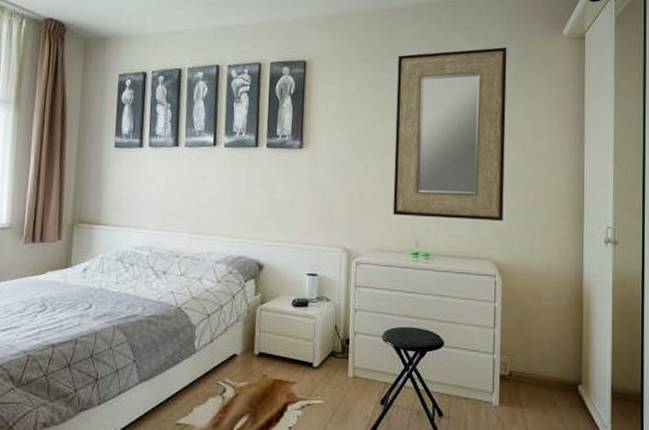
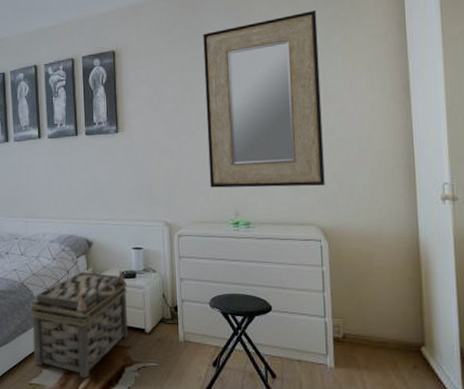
basket: none [184,297,297,417] -> present [30,269,128,378]

